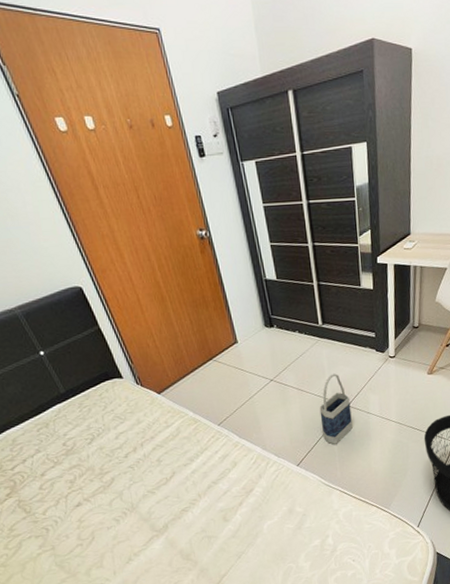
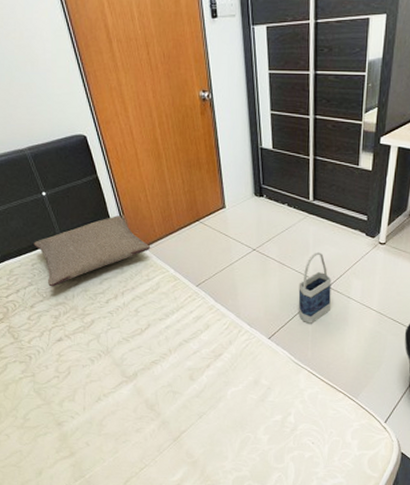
pillow: none [36,365,166,451] -> present [34,216,151,287]

